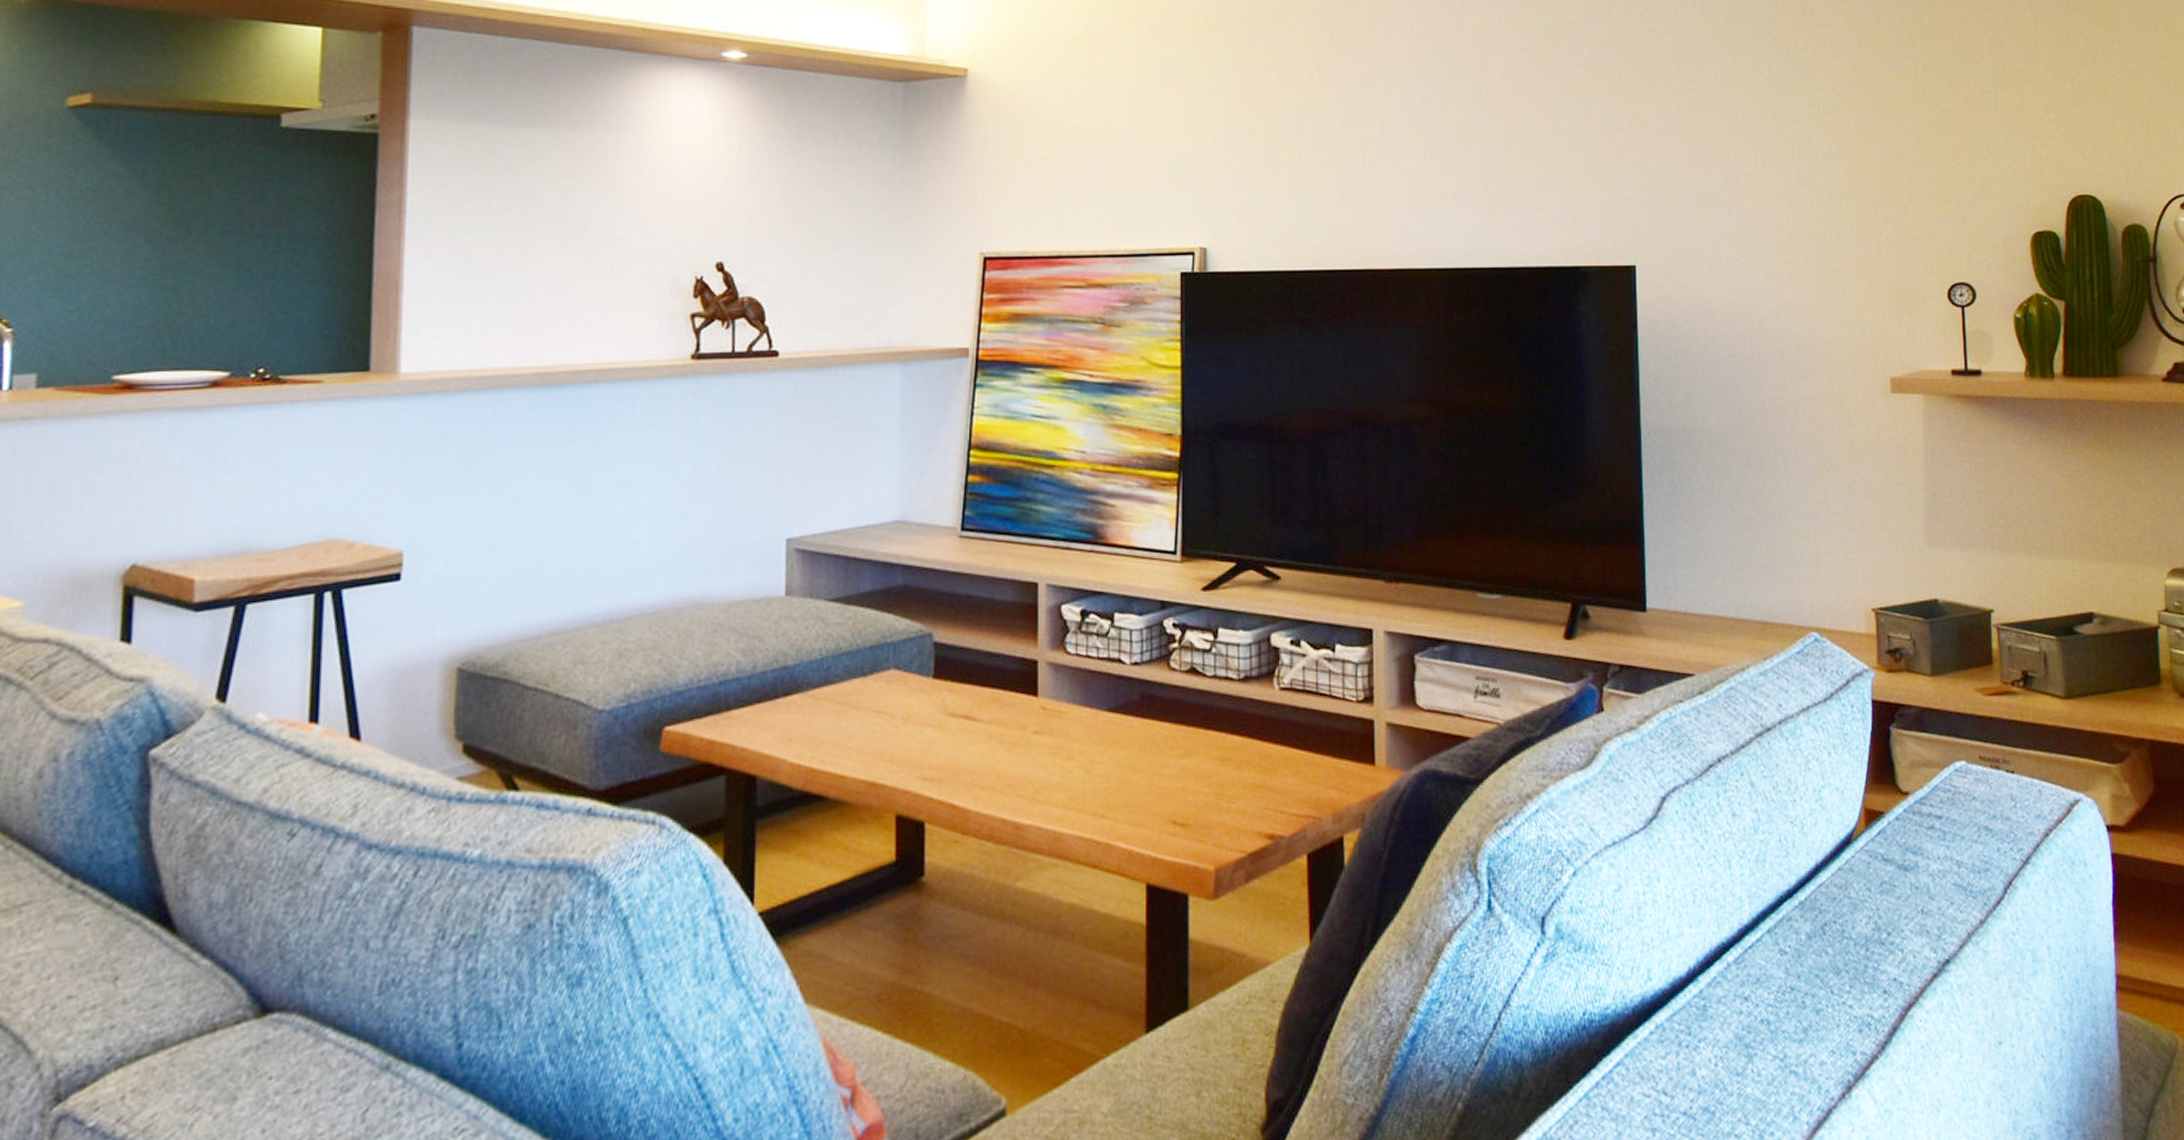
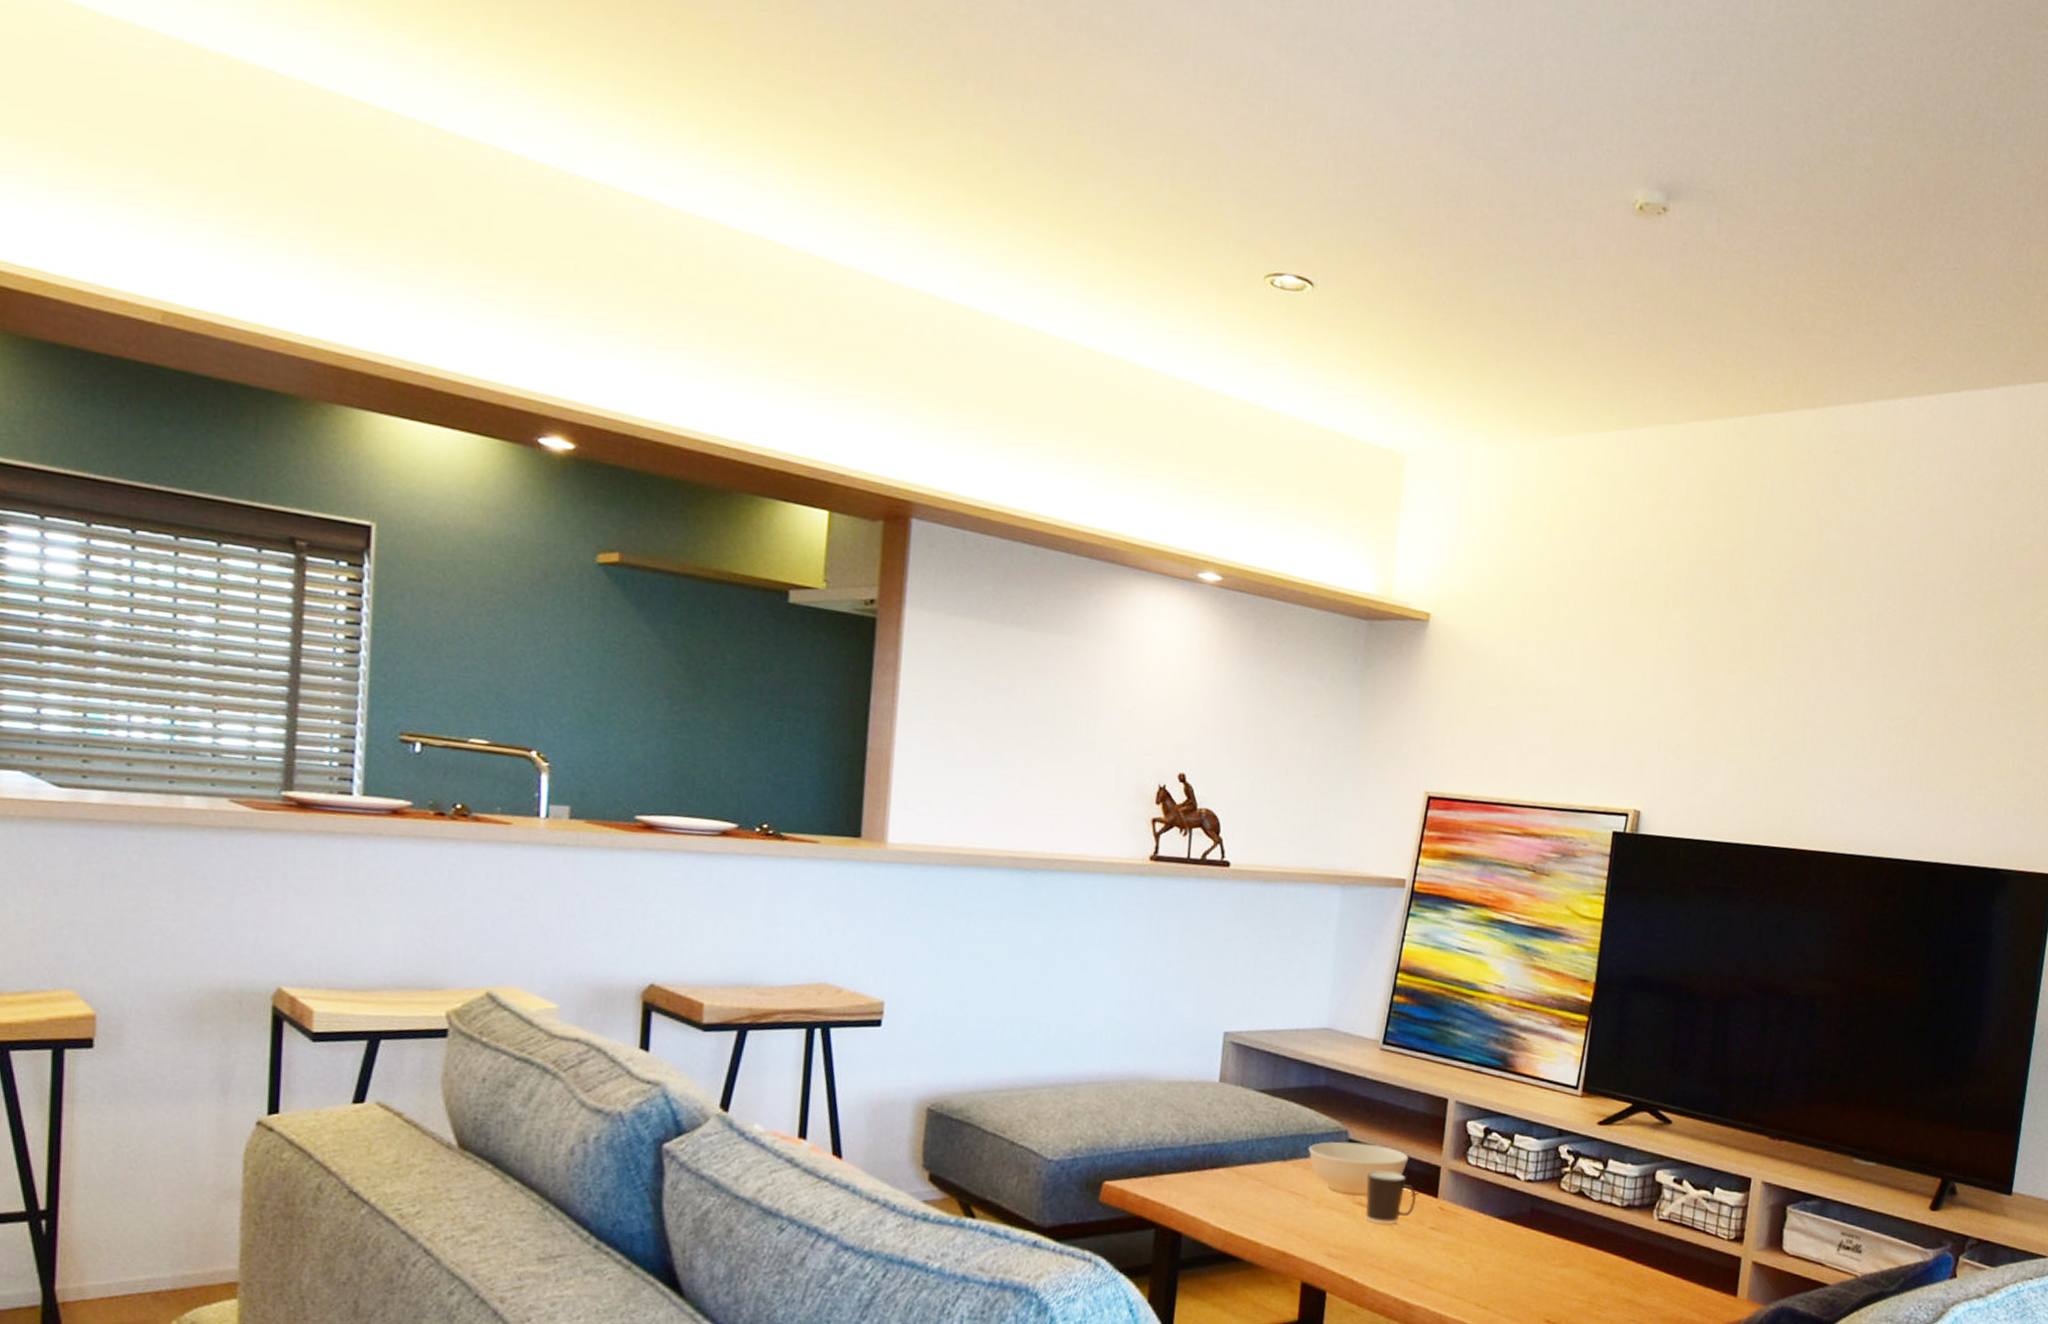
bowl: none [890,644,1002,706] -> present [1308,1141,1409,1196]
mug: none [958,673,1014,736] -> present [1365,1170,1416,1225]

